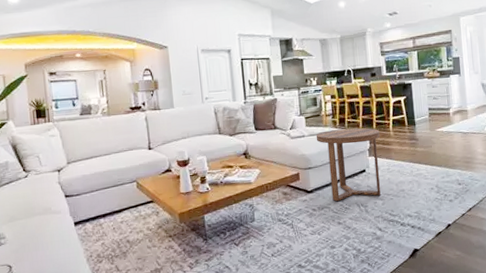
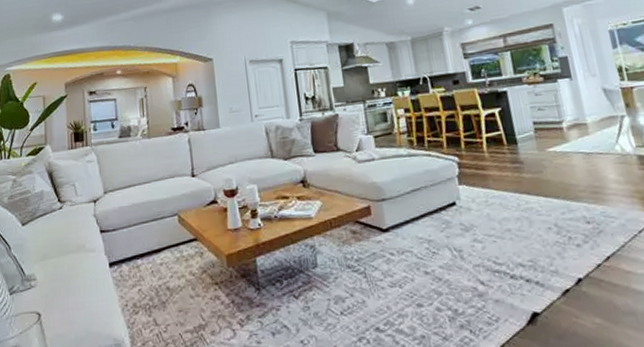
side table: present [316,128,381,202] -> none [388,148,479,244]

